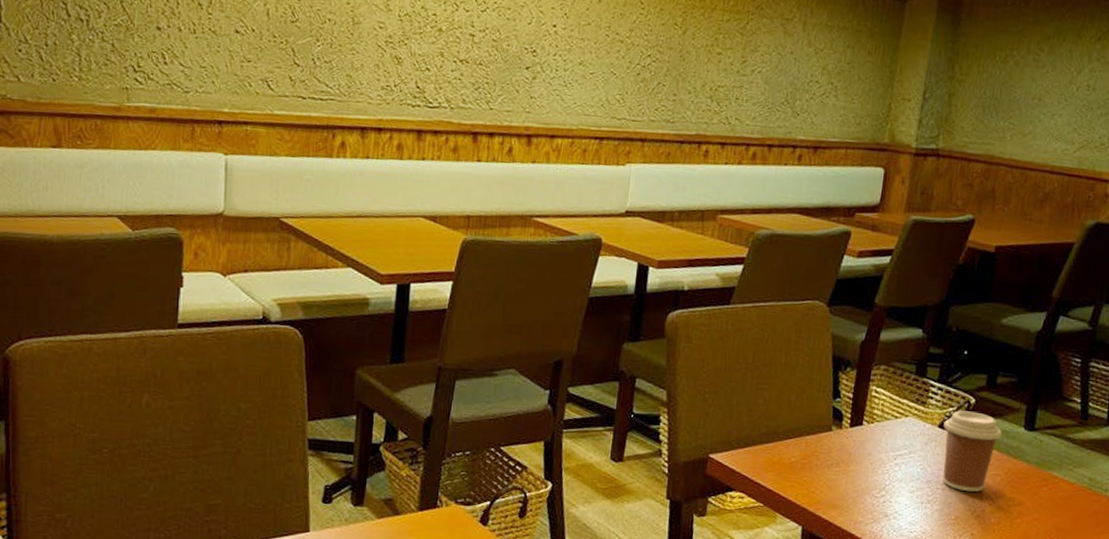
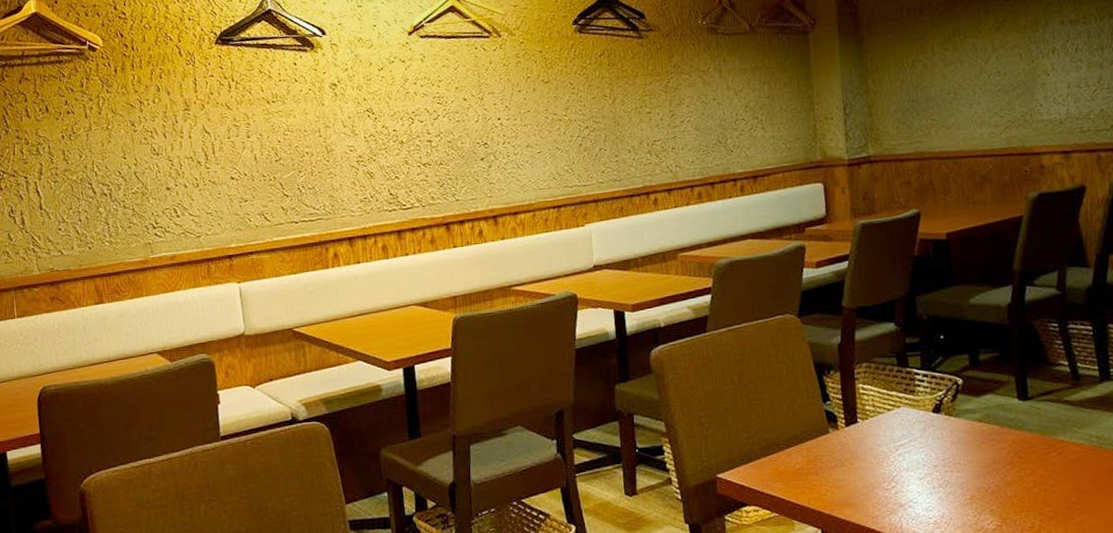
coffee cup: present [942,410,1003,492] -> none [937,391,998,470]

